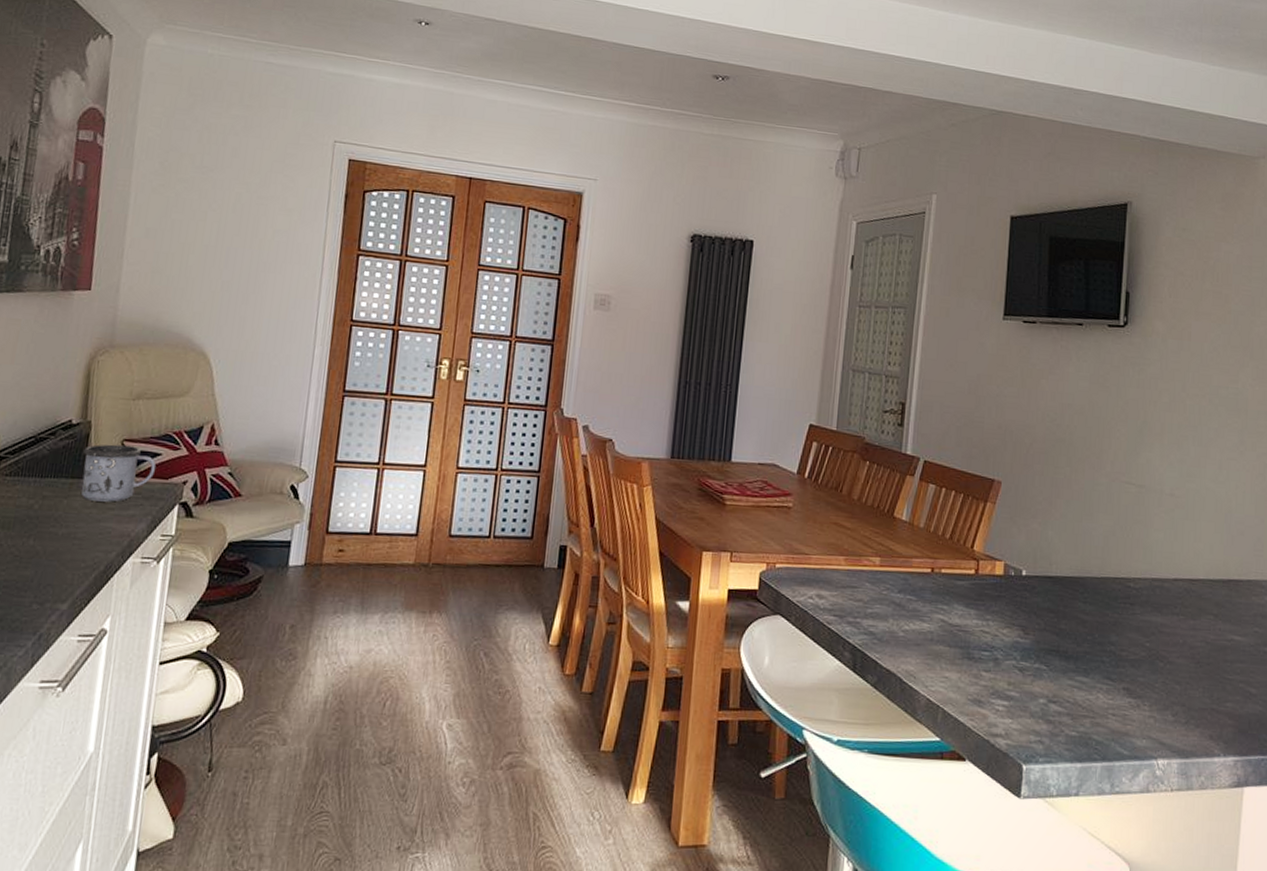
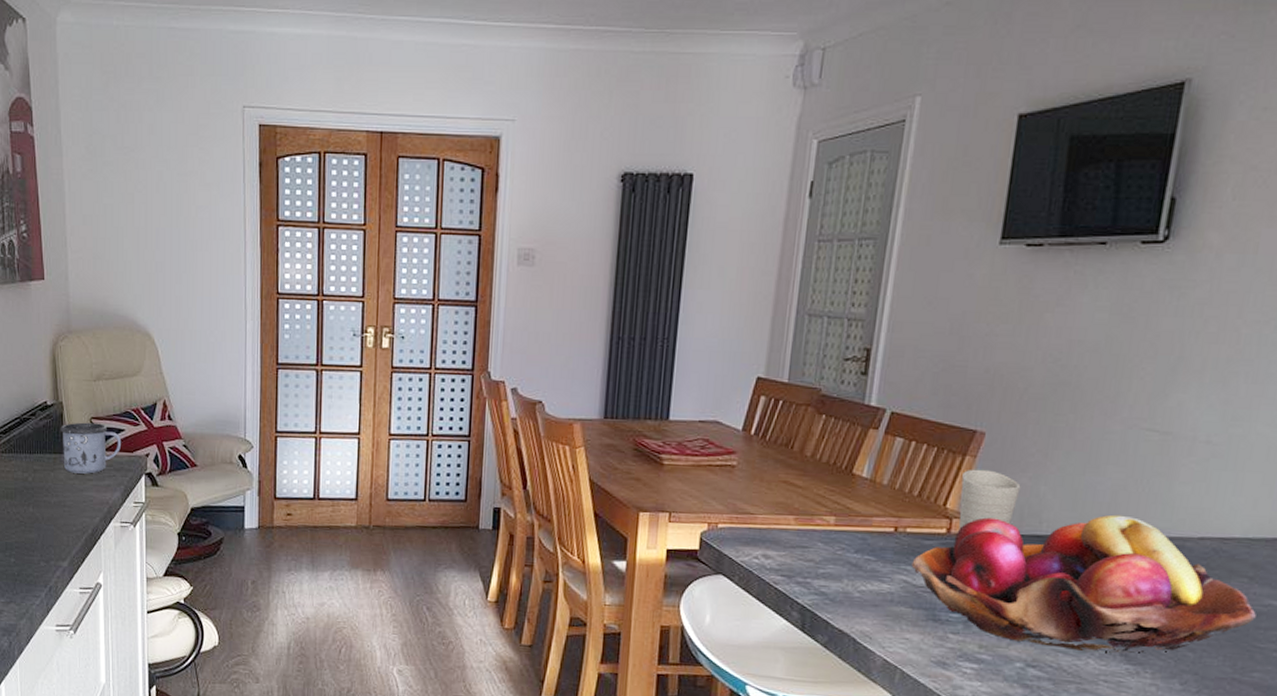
fruit basket: none [947,557,1223,687] -> present [911,514,1256,653]
cup: none [984,514,1033,570] -> present [959,469,1021,529]

